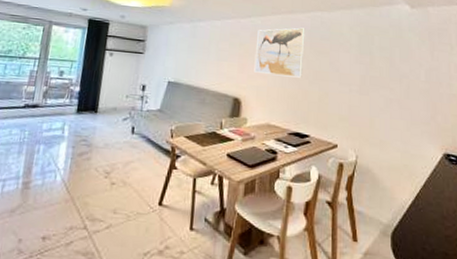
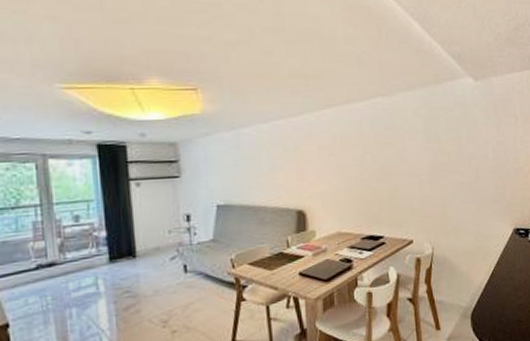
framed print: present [254,27,305,78] -> none [313,118,369,178]

